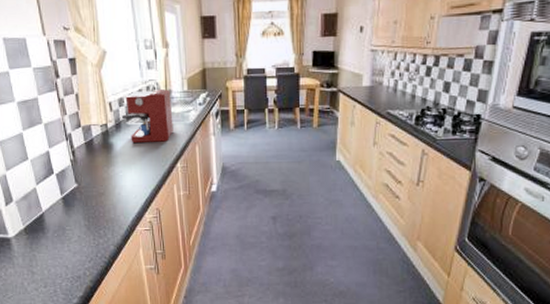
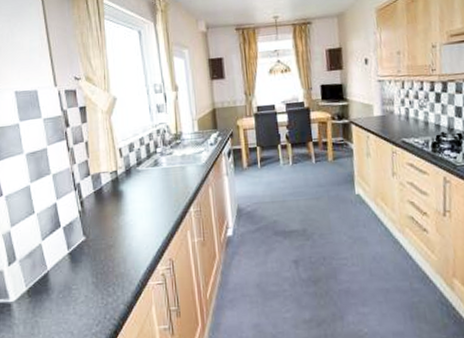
coffee maker: present [121,89,174,143] -> none [131,132,185,189]

